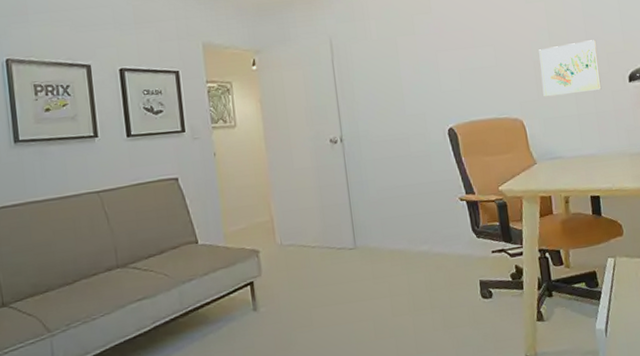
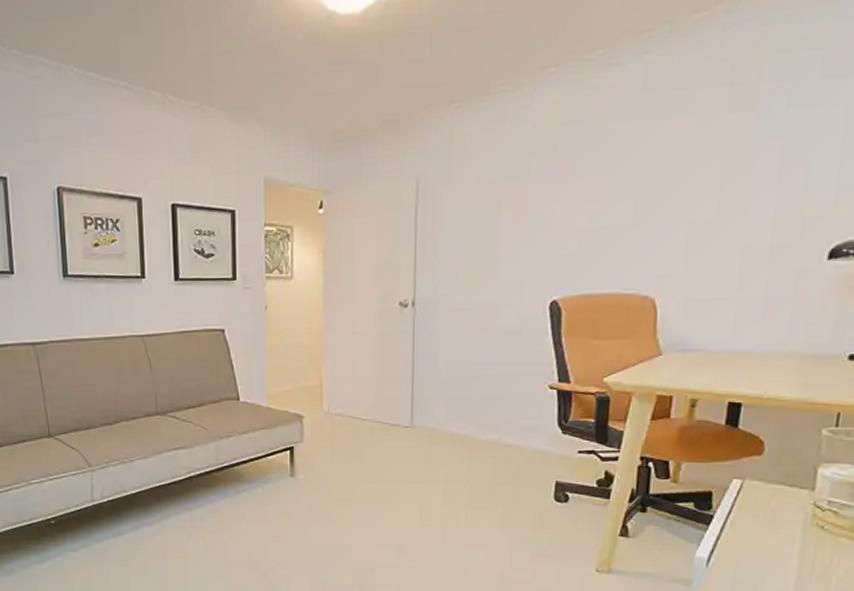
wall art: present [538,40,602,97] -> none [692,197,792,272]

